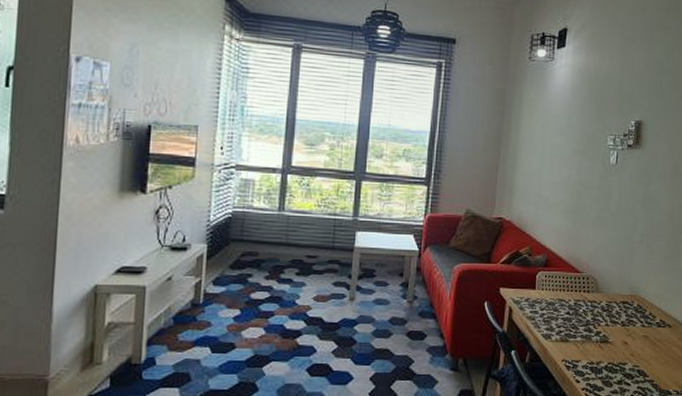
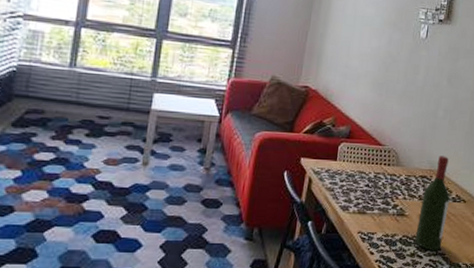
wine bottle: none [621,280,654,379] -> present [415,155,450,252]

